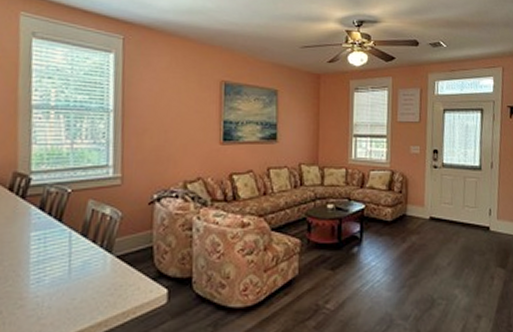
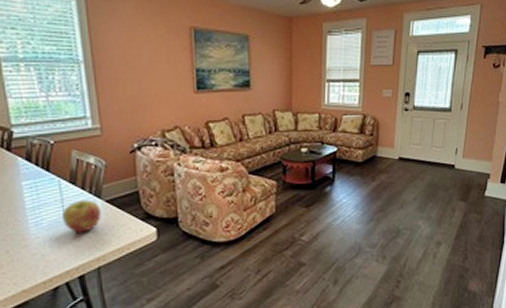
apple: none [67,255,110,293] -> present [62,200,101,233]

